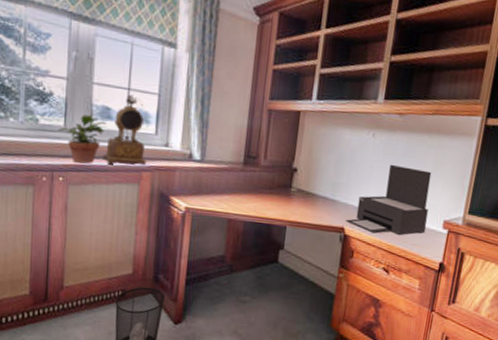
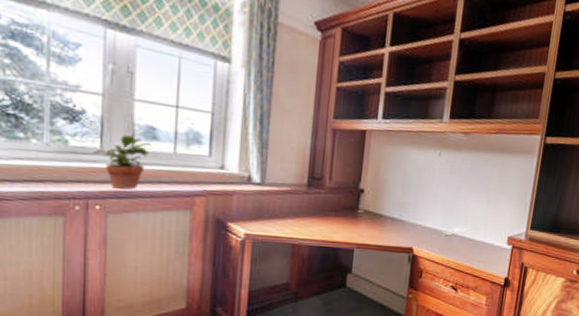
clock: present [102,94,146,166] -> none [148,112,199,191]
printer: present [345,164,432,236] -> none [413,183,496,254]

